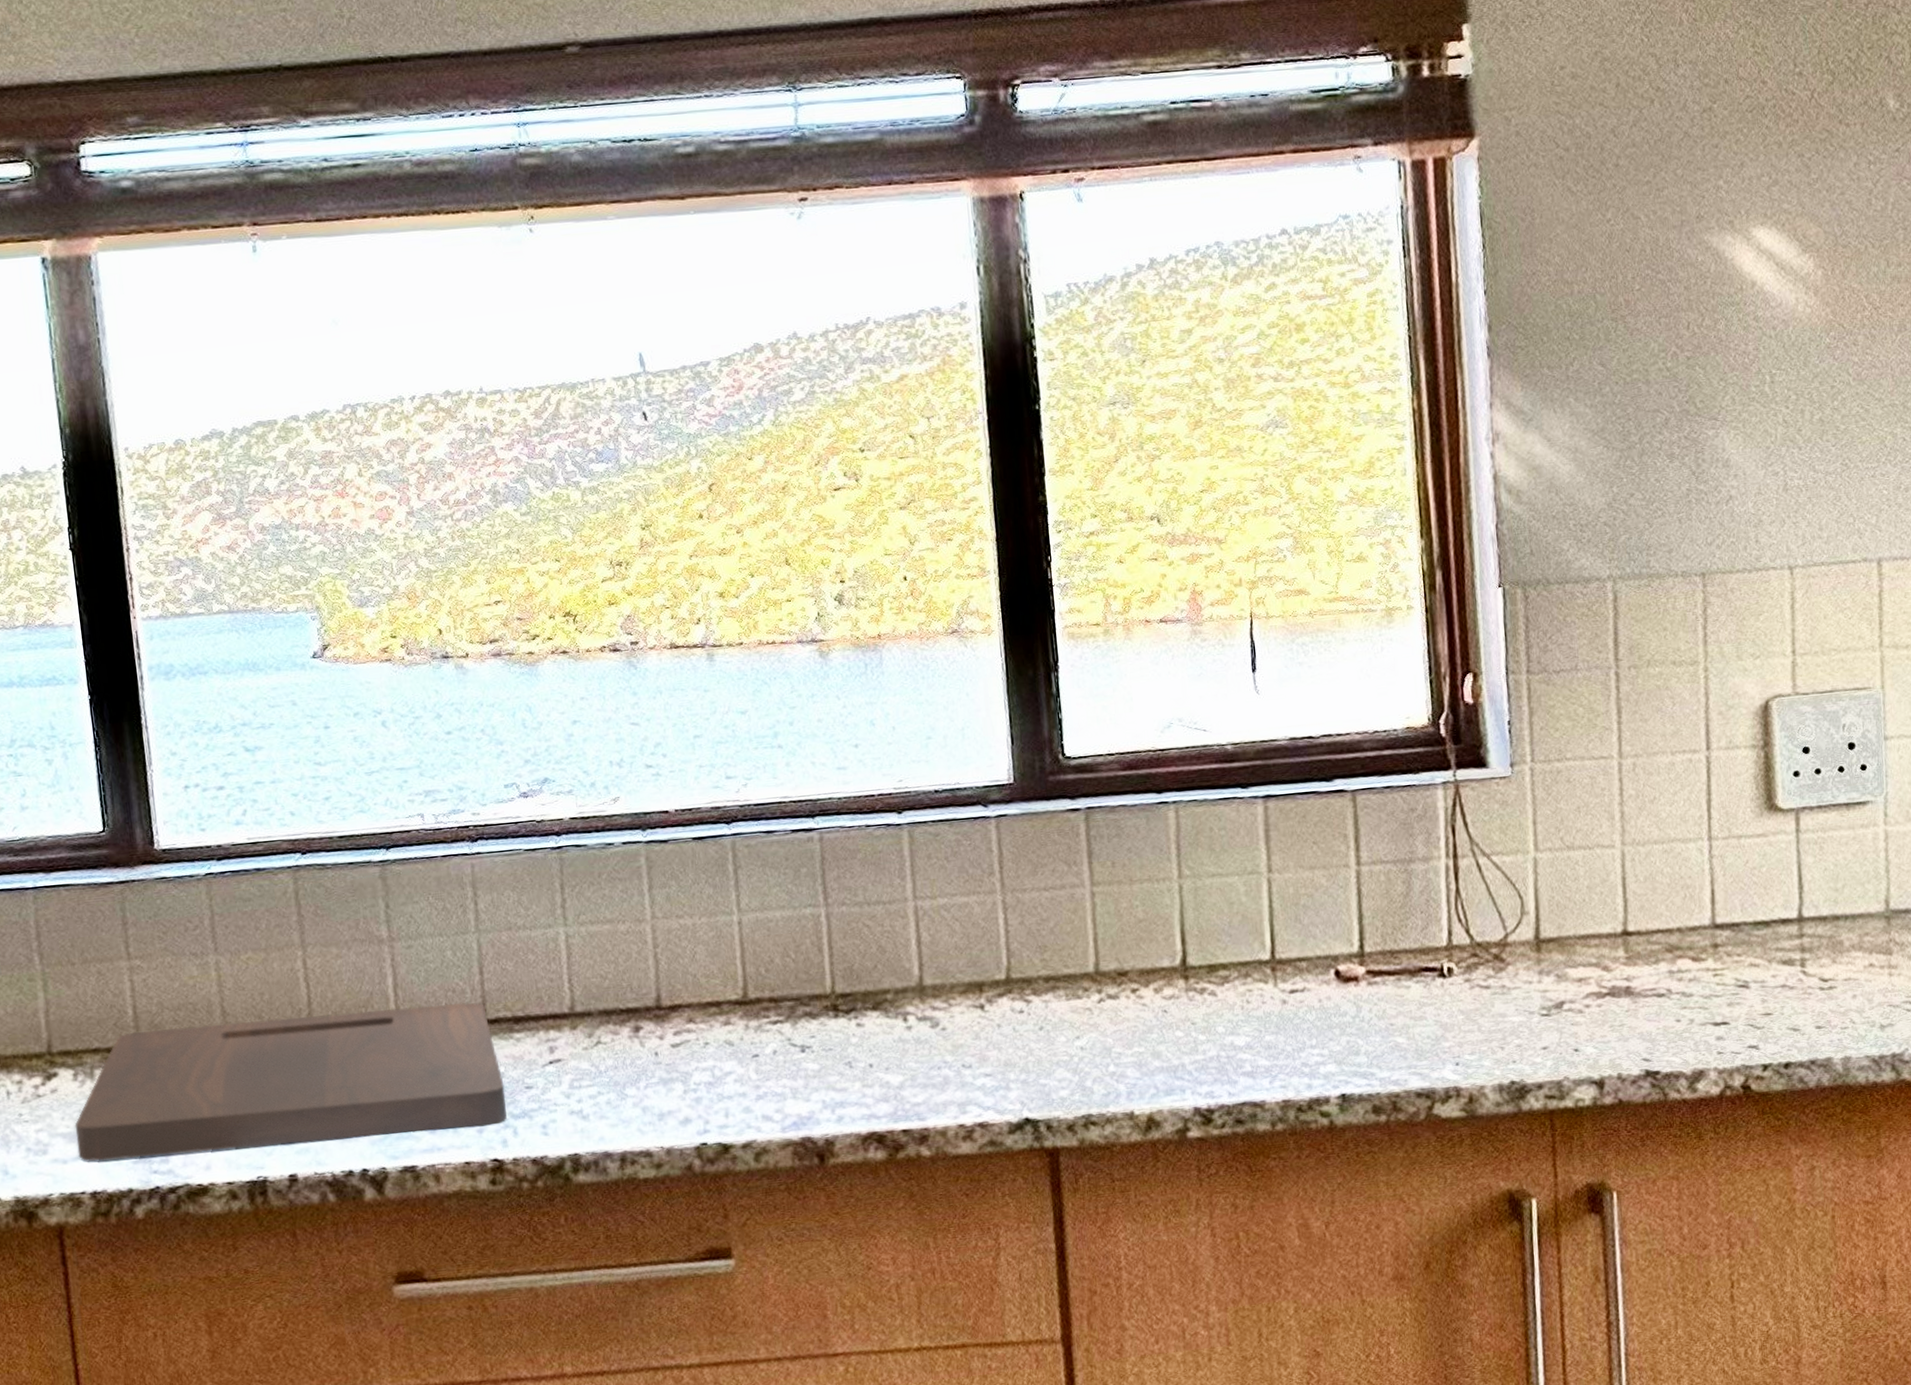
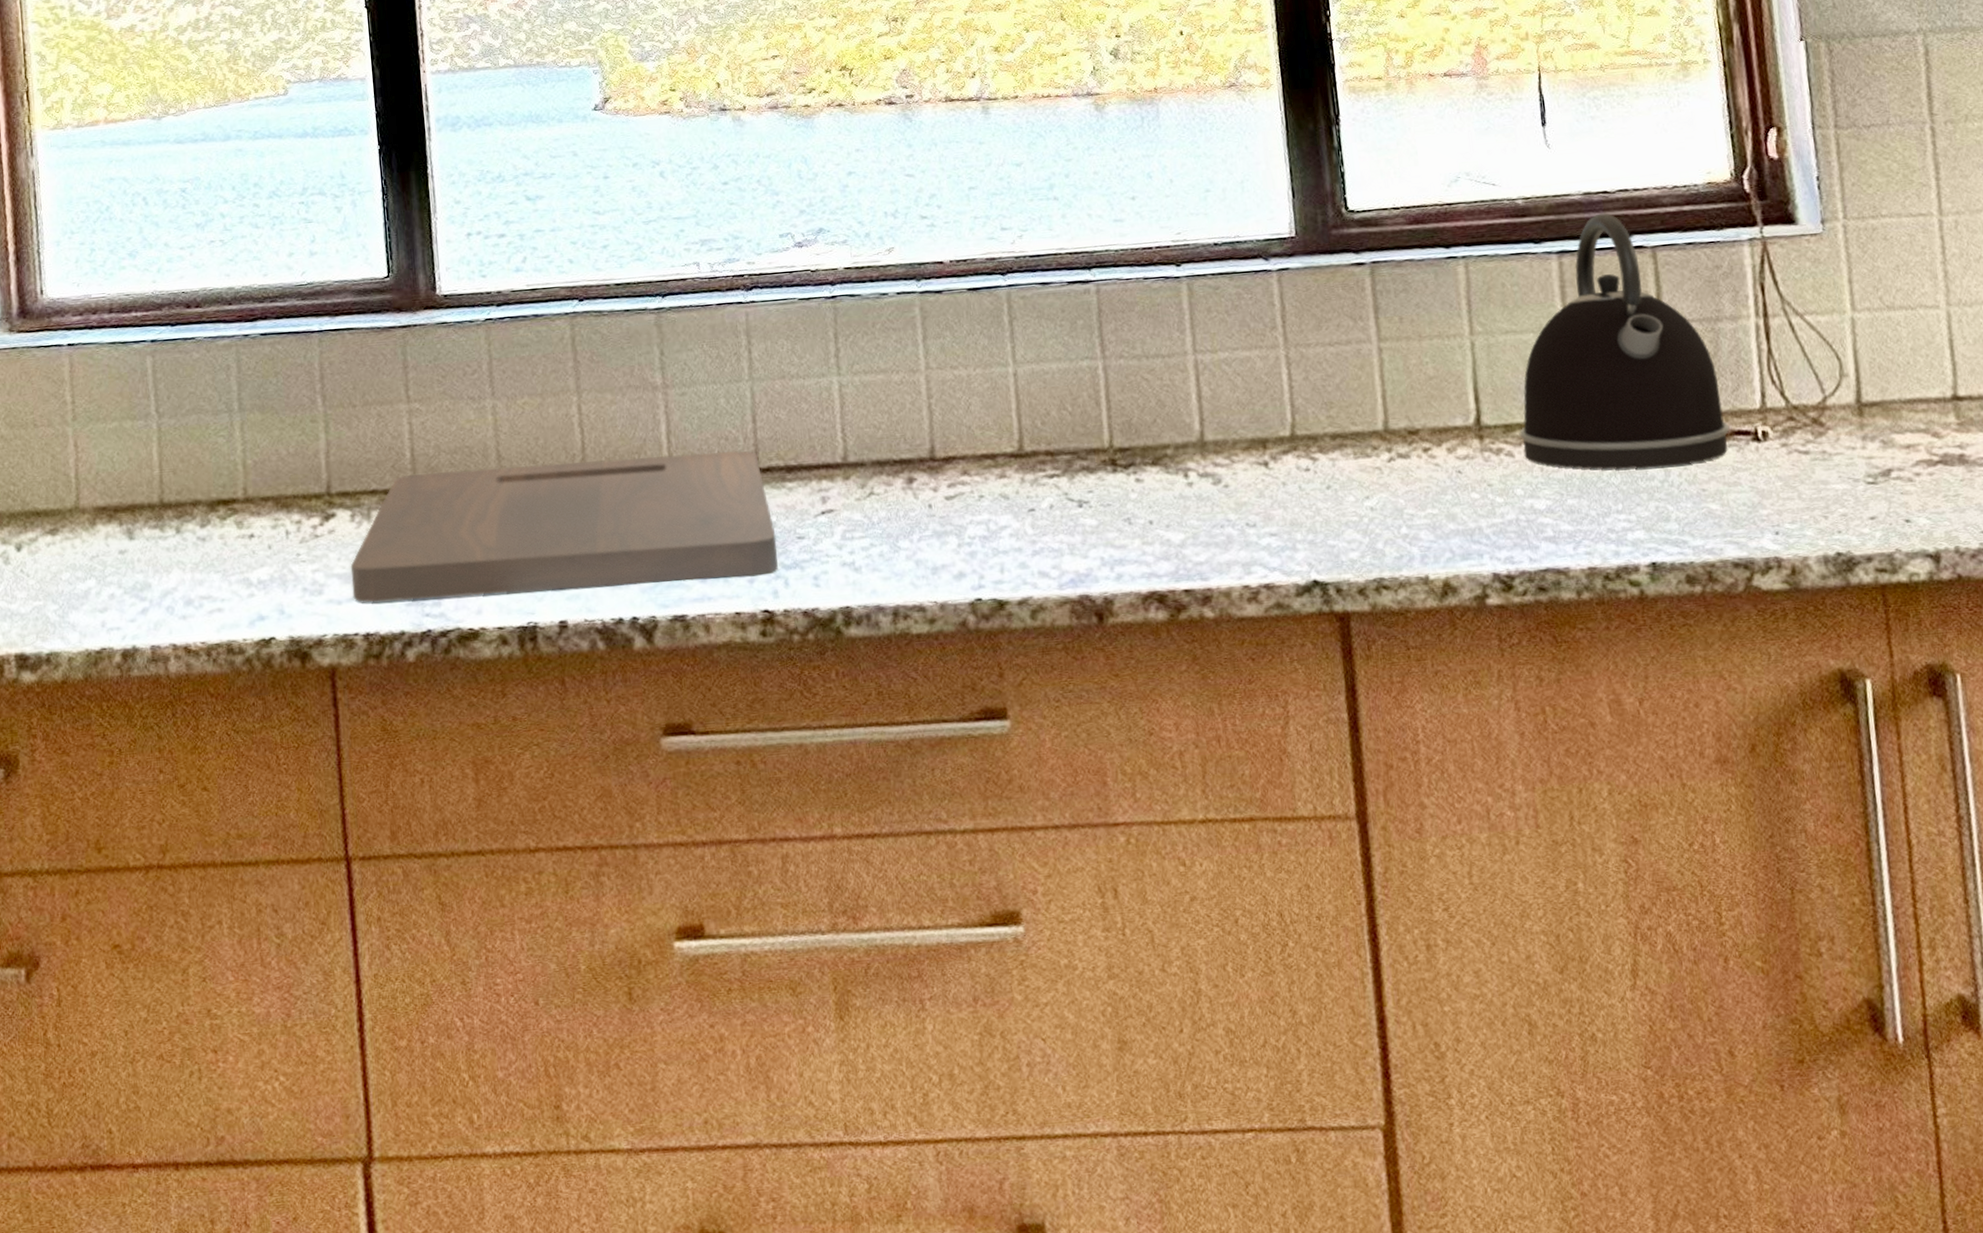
kettle: none [1222,758,1418,1006] -> present [1519,213,1730,469]

